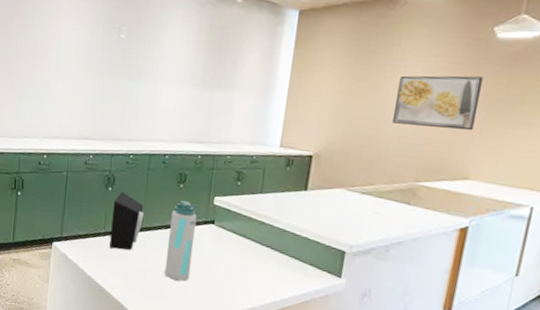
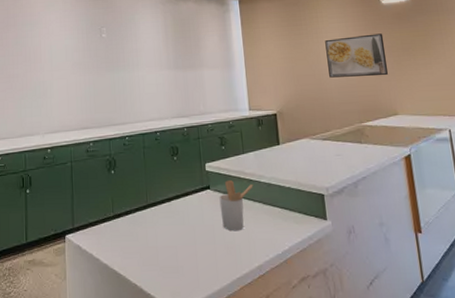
speaker: present [109,191,144,250] -> none [117,172,147,231]
water bottle: present [164,200,197,281] -> none [171,171,199,252]
utensil holder: none [220,217,265,271] -> present [219,179,253,231]

